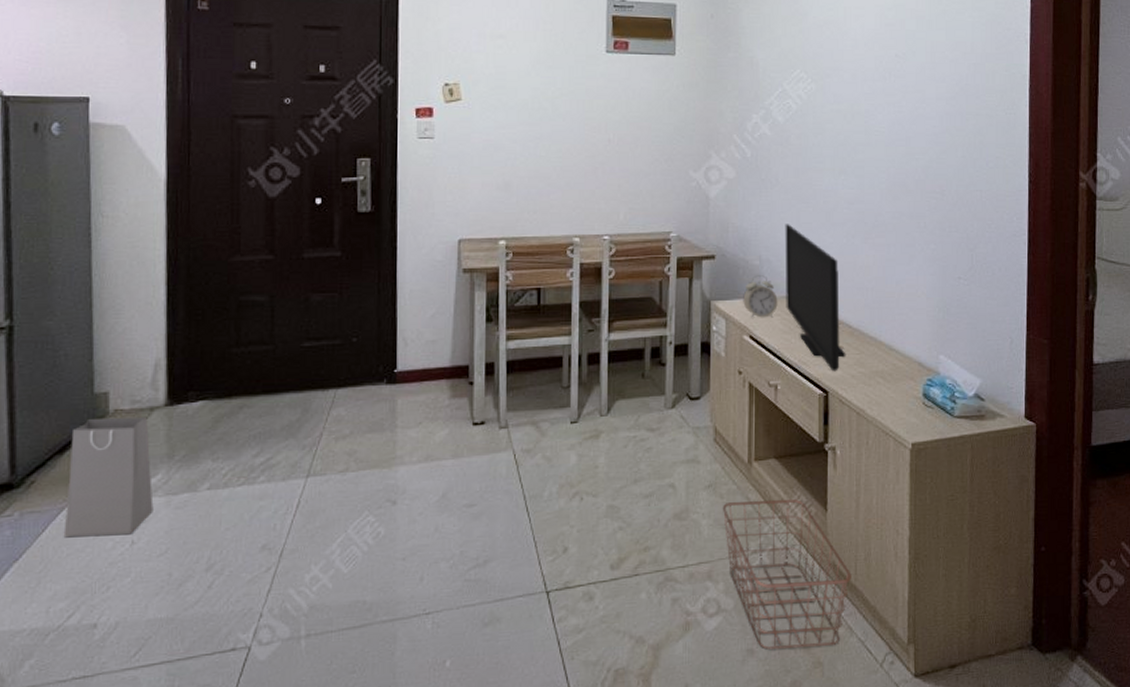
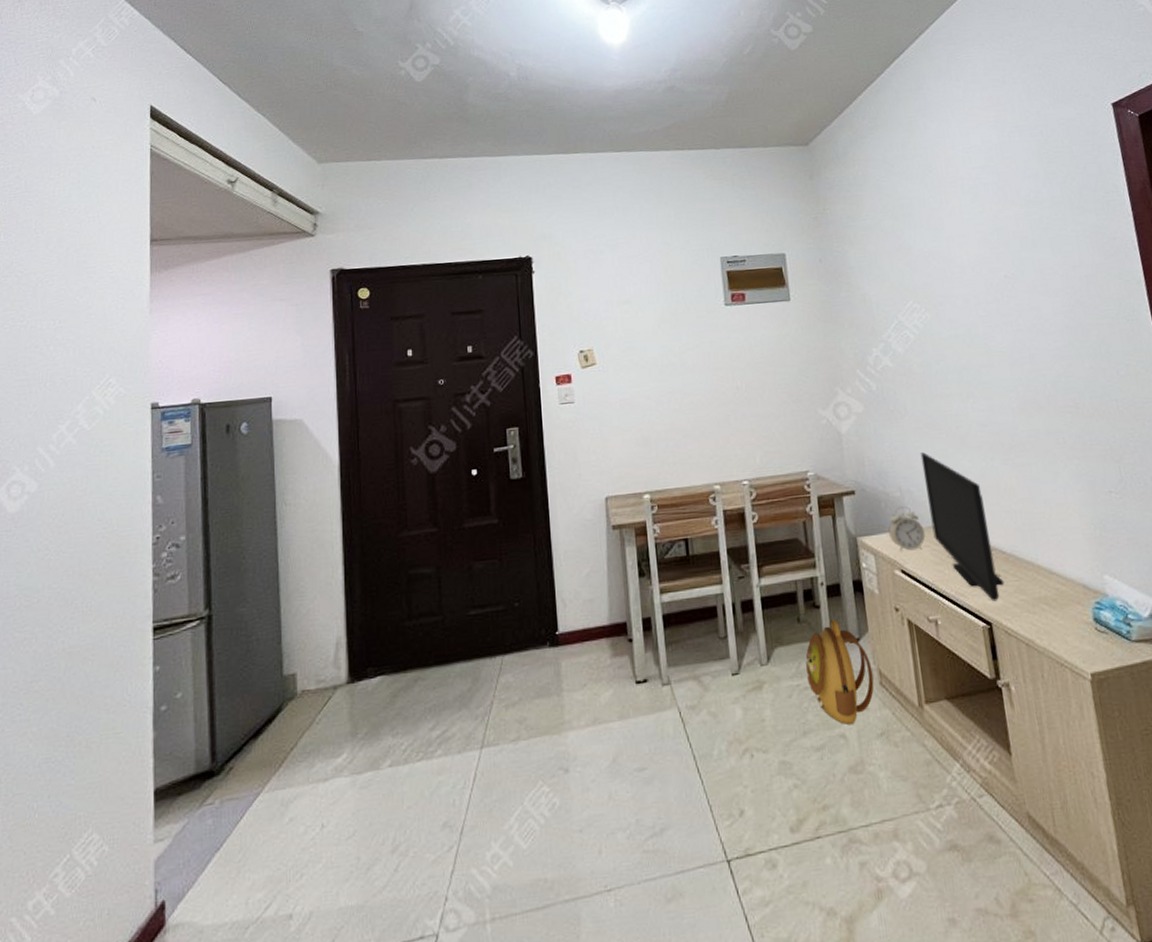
shopping bag: present [63,418,154,538] -> none [259,696,340,824]
backpack: none [645,377,709,475] -> present [806,619,874,725]
basket: present [722,498,852,649] -> none [898,743,1051,918]

